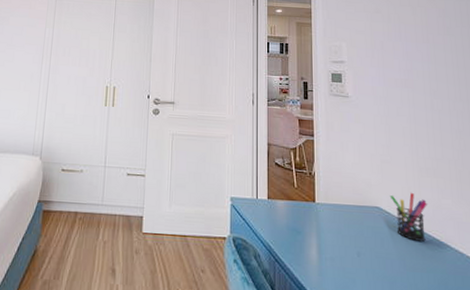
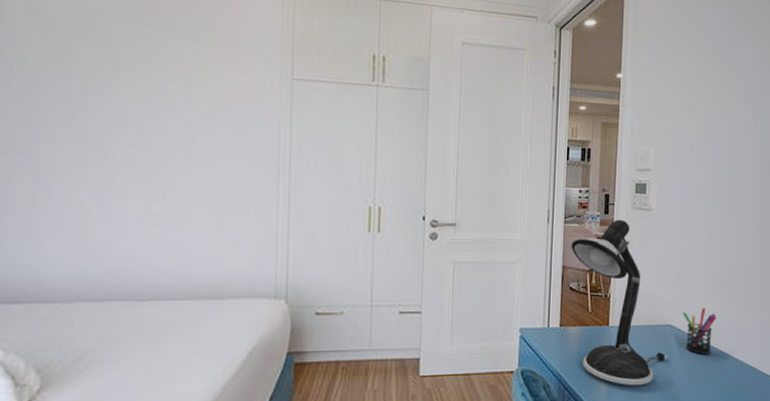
desk lamp: none [275,104,379,267] -> present [571,219,668,386]

